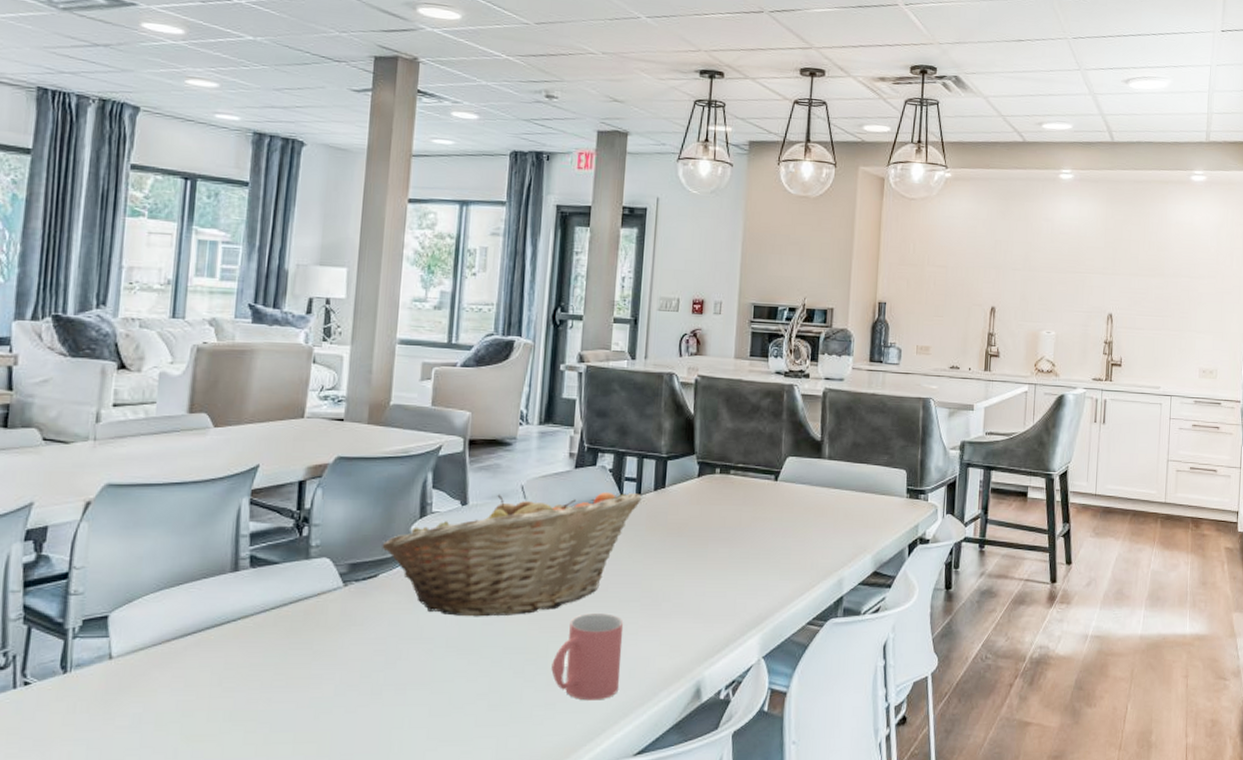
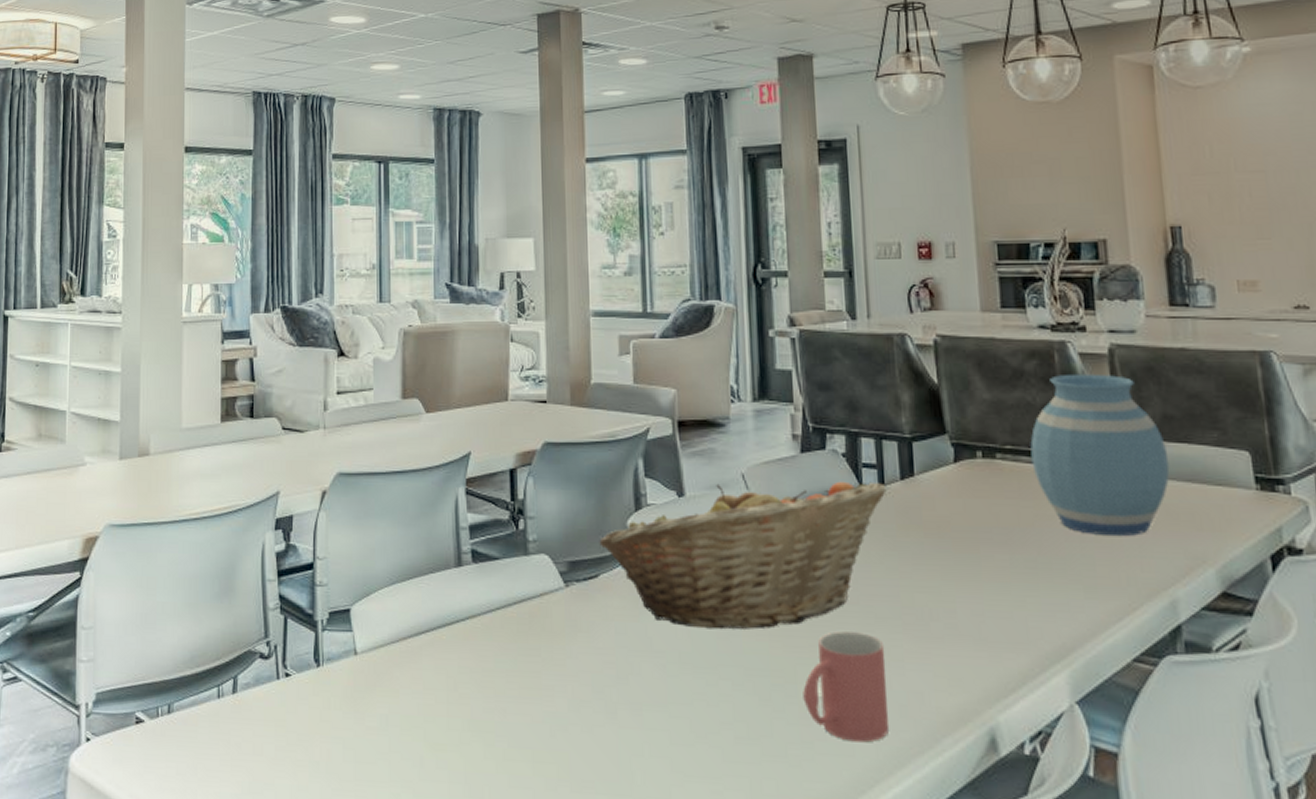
vase: none [756,410,853,533] -> present [1030,373,1170,537]

